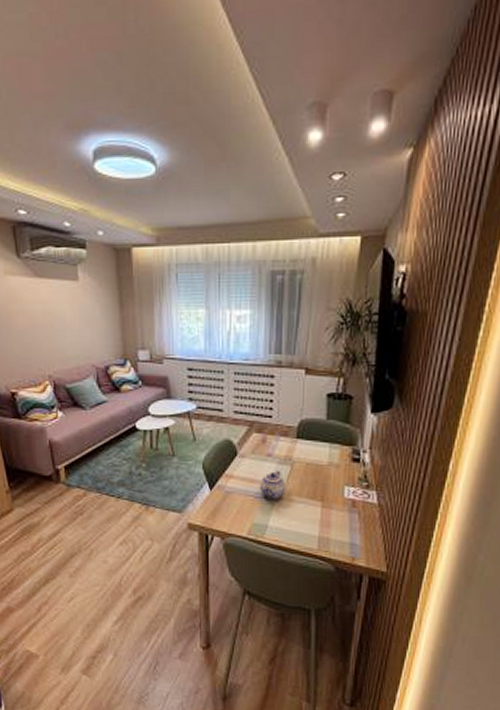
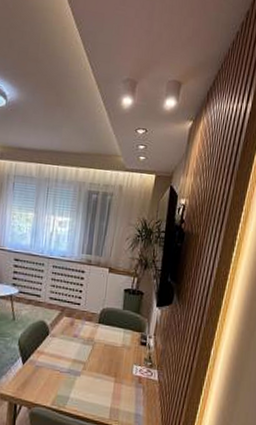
teapot: present [259,470,286,500] -> none [64,349,87,375]

